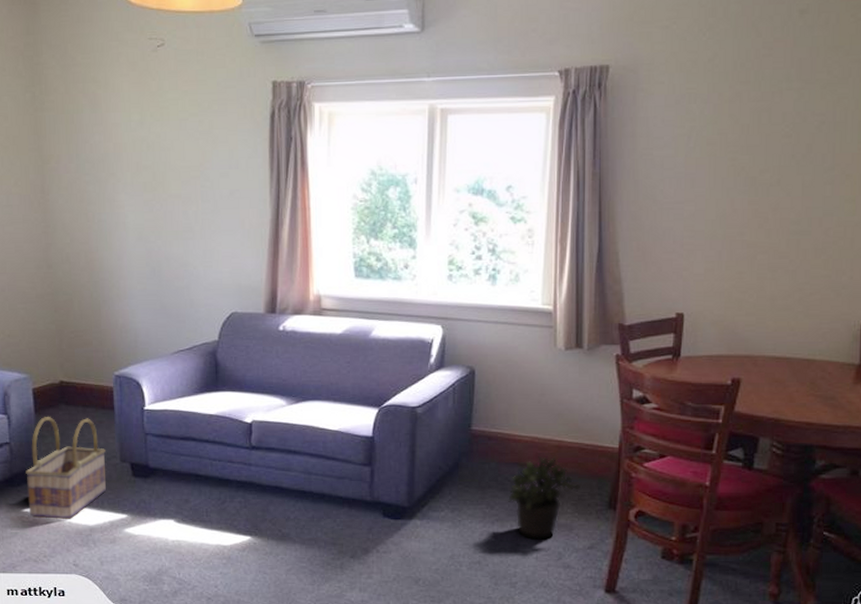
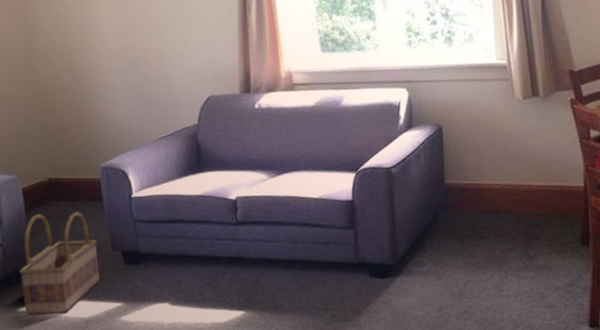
potted plant: present [508,456,580,541] -> none [487,201,554,285]

